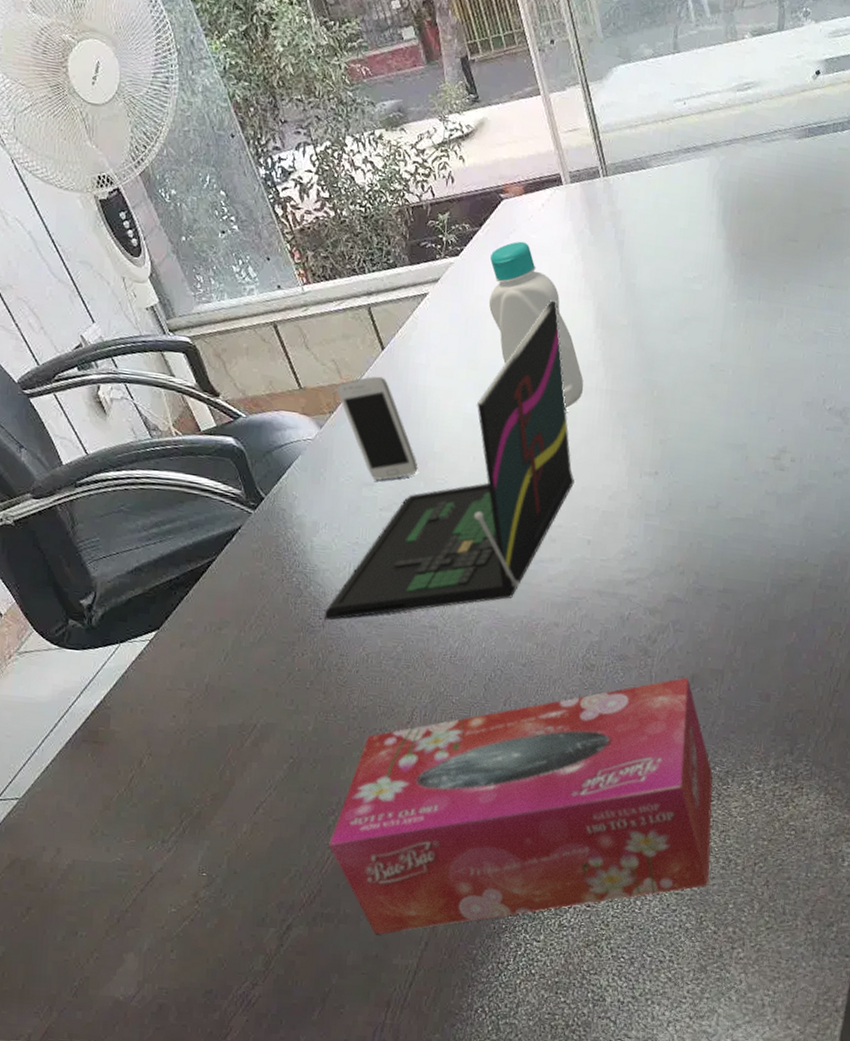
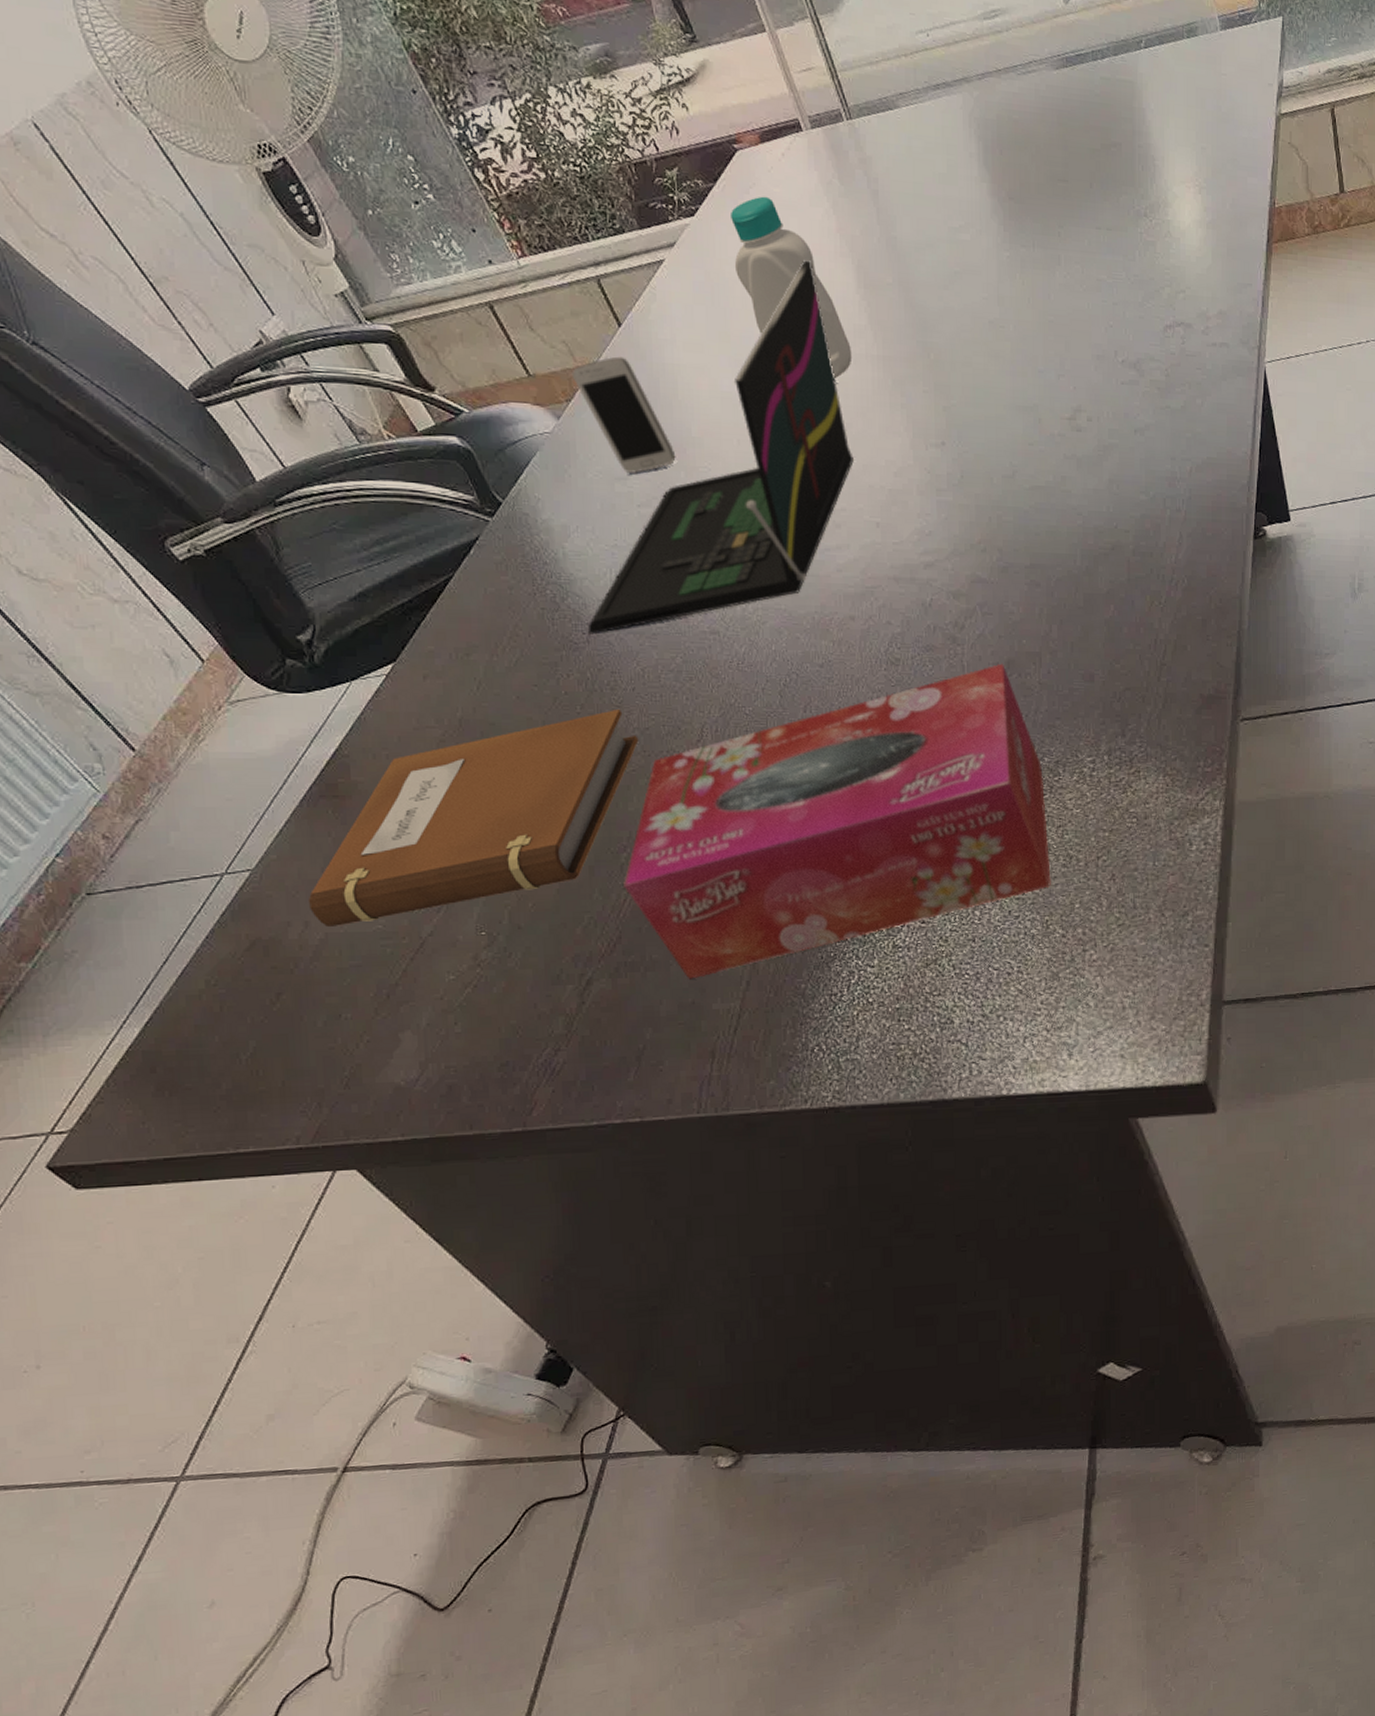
notebook: none [63,687,357,855] -> present [309,708,639,926]

